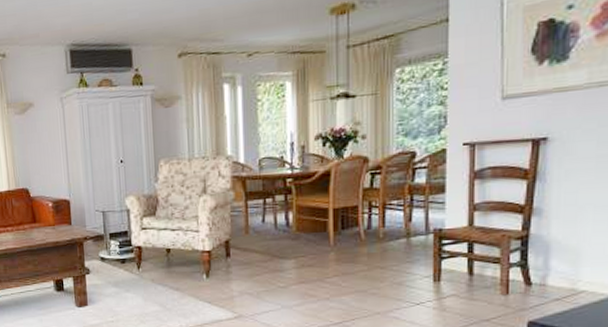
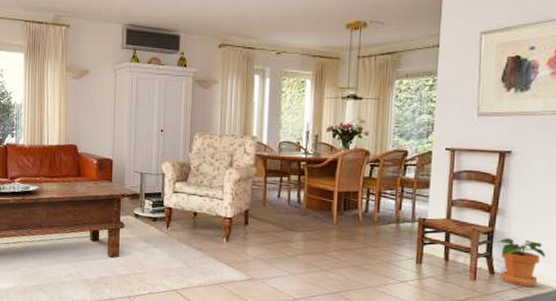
potted plant: none [534,241,596,297] -> present [497,238,546,287]

